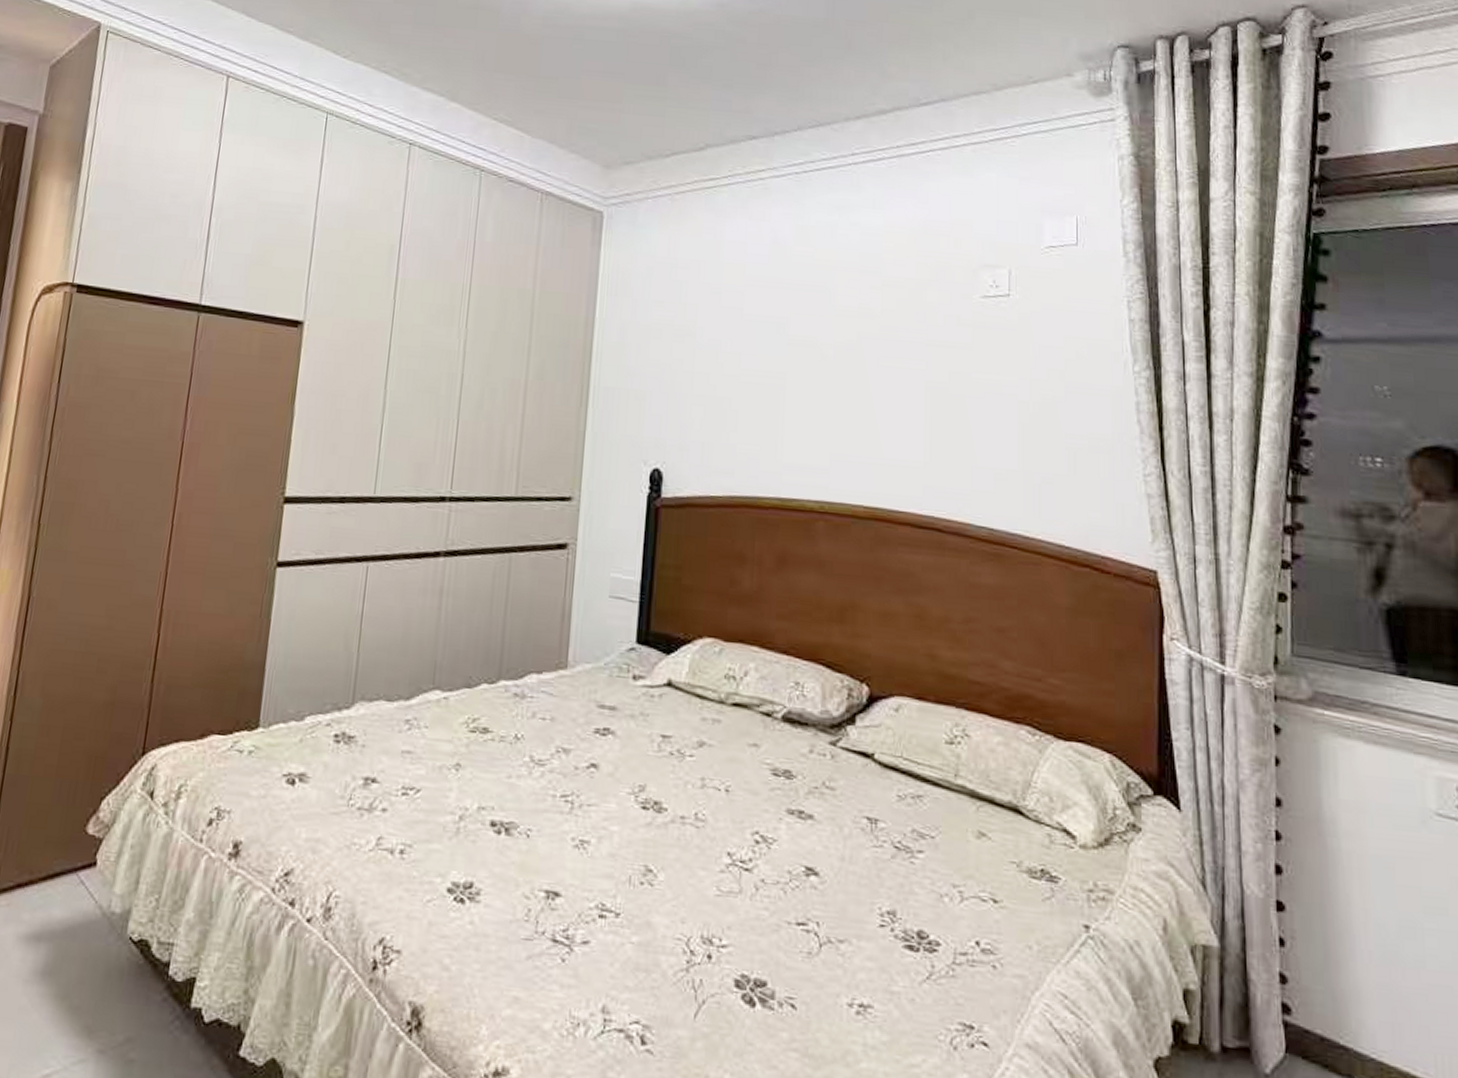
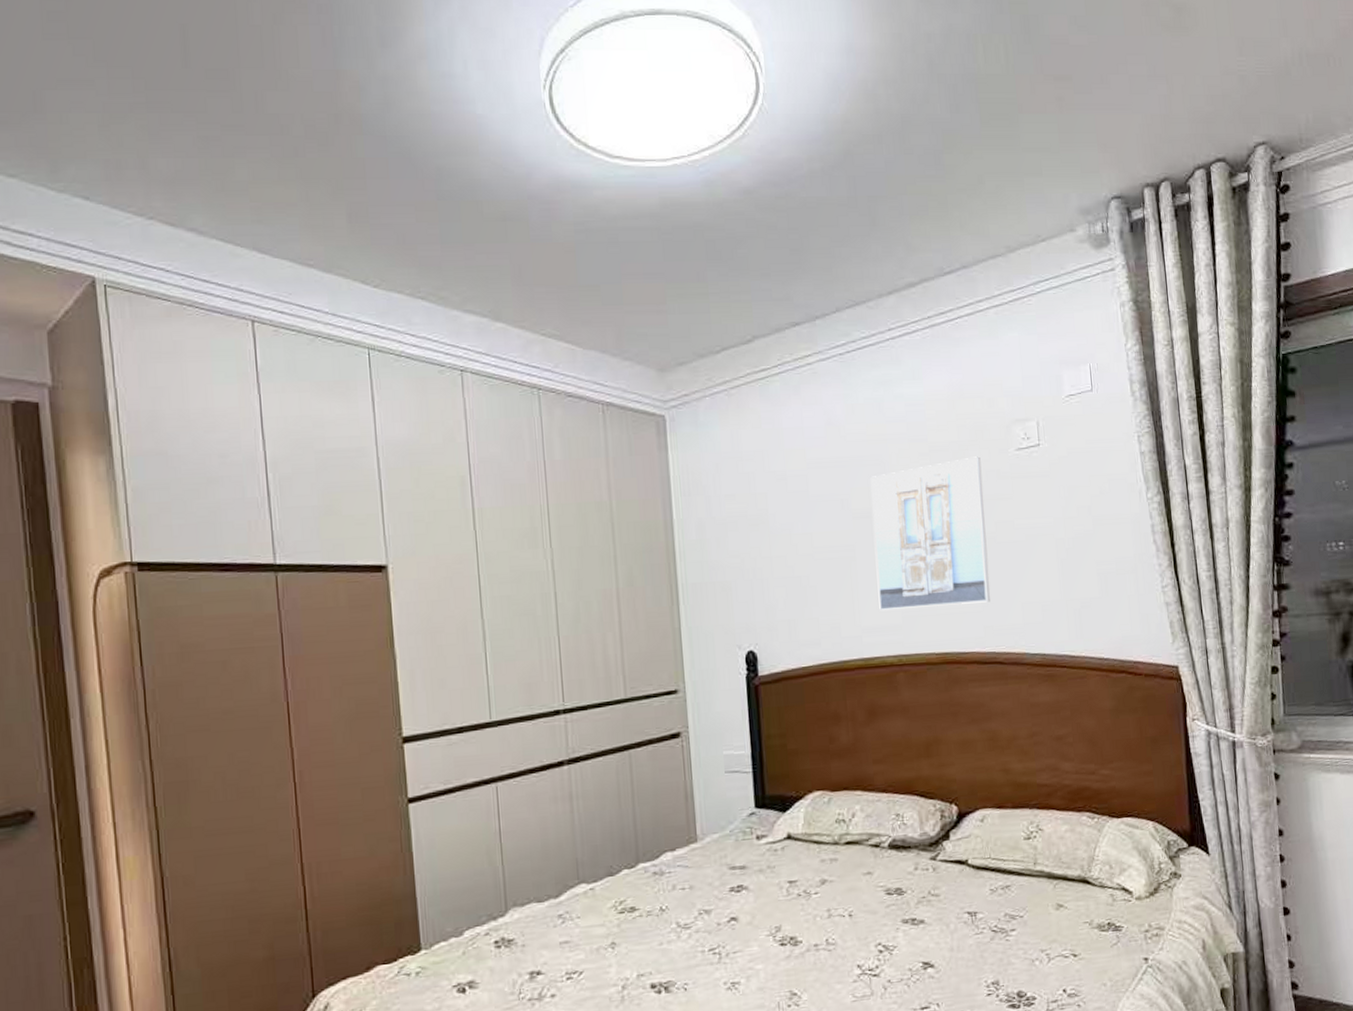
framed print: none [805,297,940,459] -> present [870,456,990,611]

